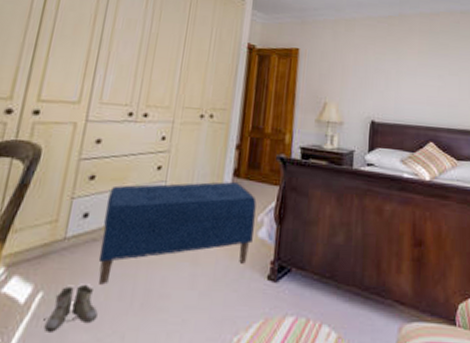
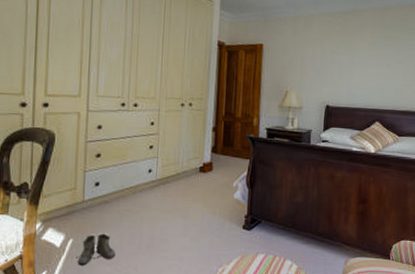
bench: present [98,182,257,285] -> none [111,157,232,234]

